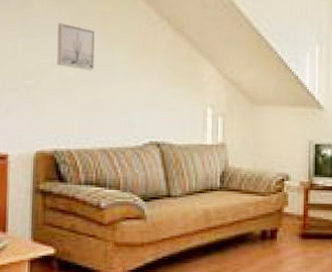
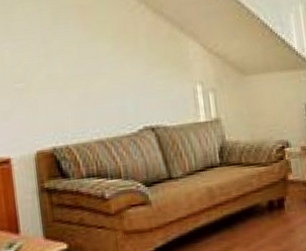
wall art: present [57,22,95,71] -> none [39,22,80,66]

